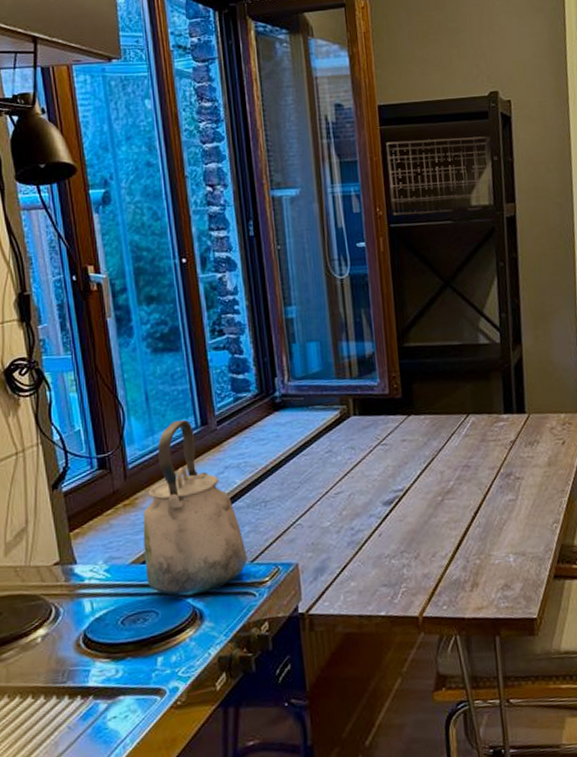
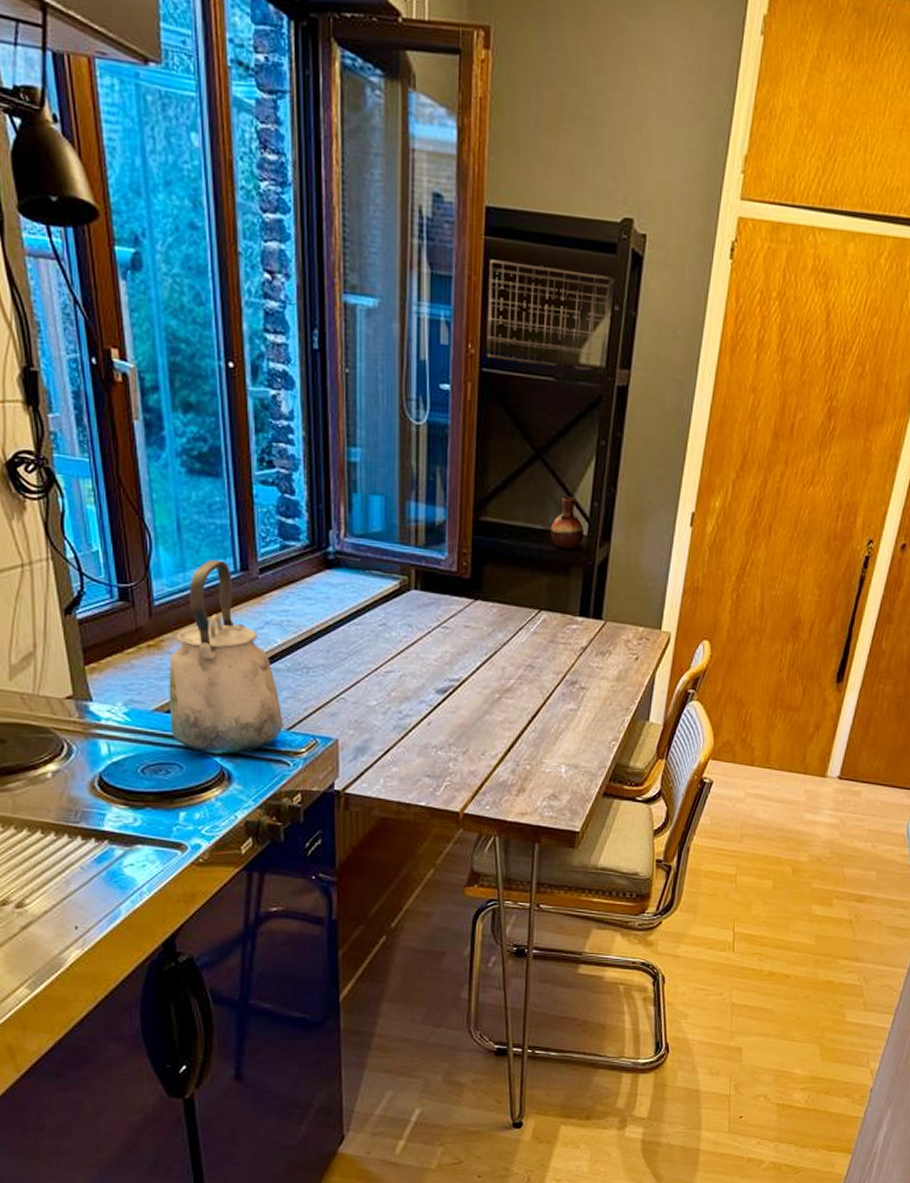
vase: none [466,313,498,358] -> present [550,496,585,550]

